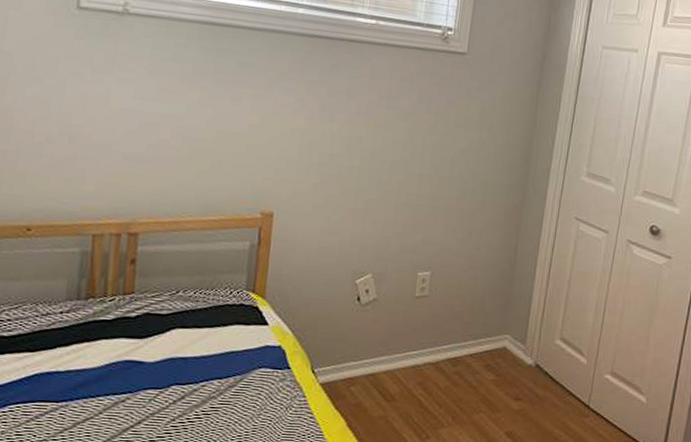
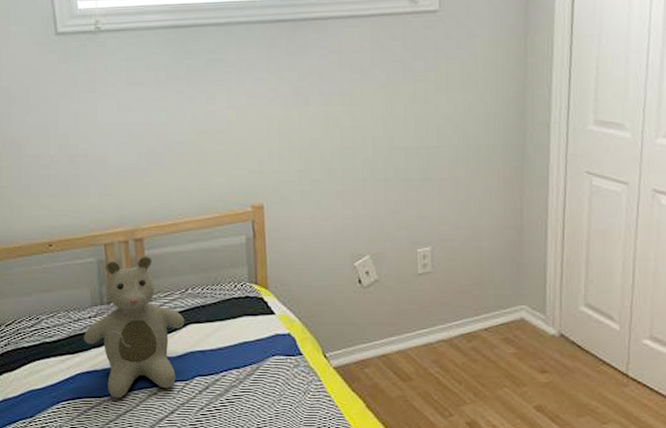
teddy bear: none [49,251,170,404] -> present [84,255,185,399]

